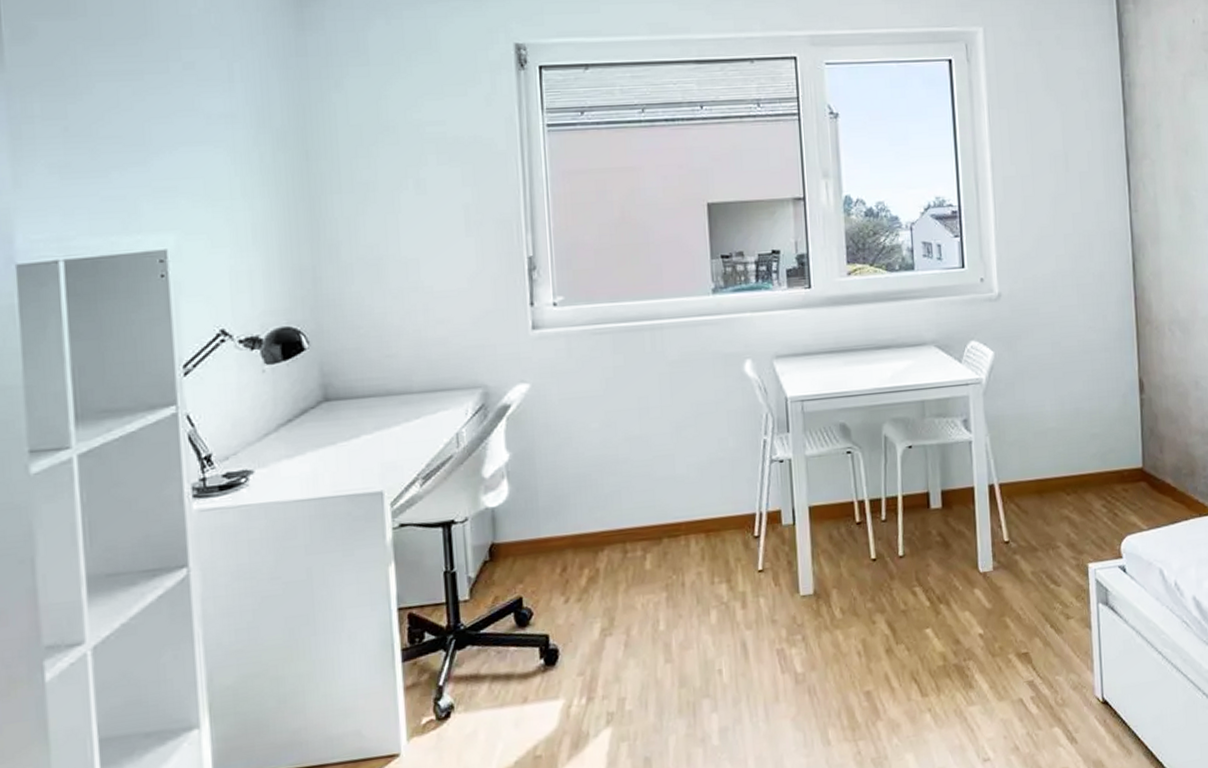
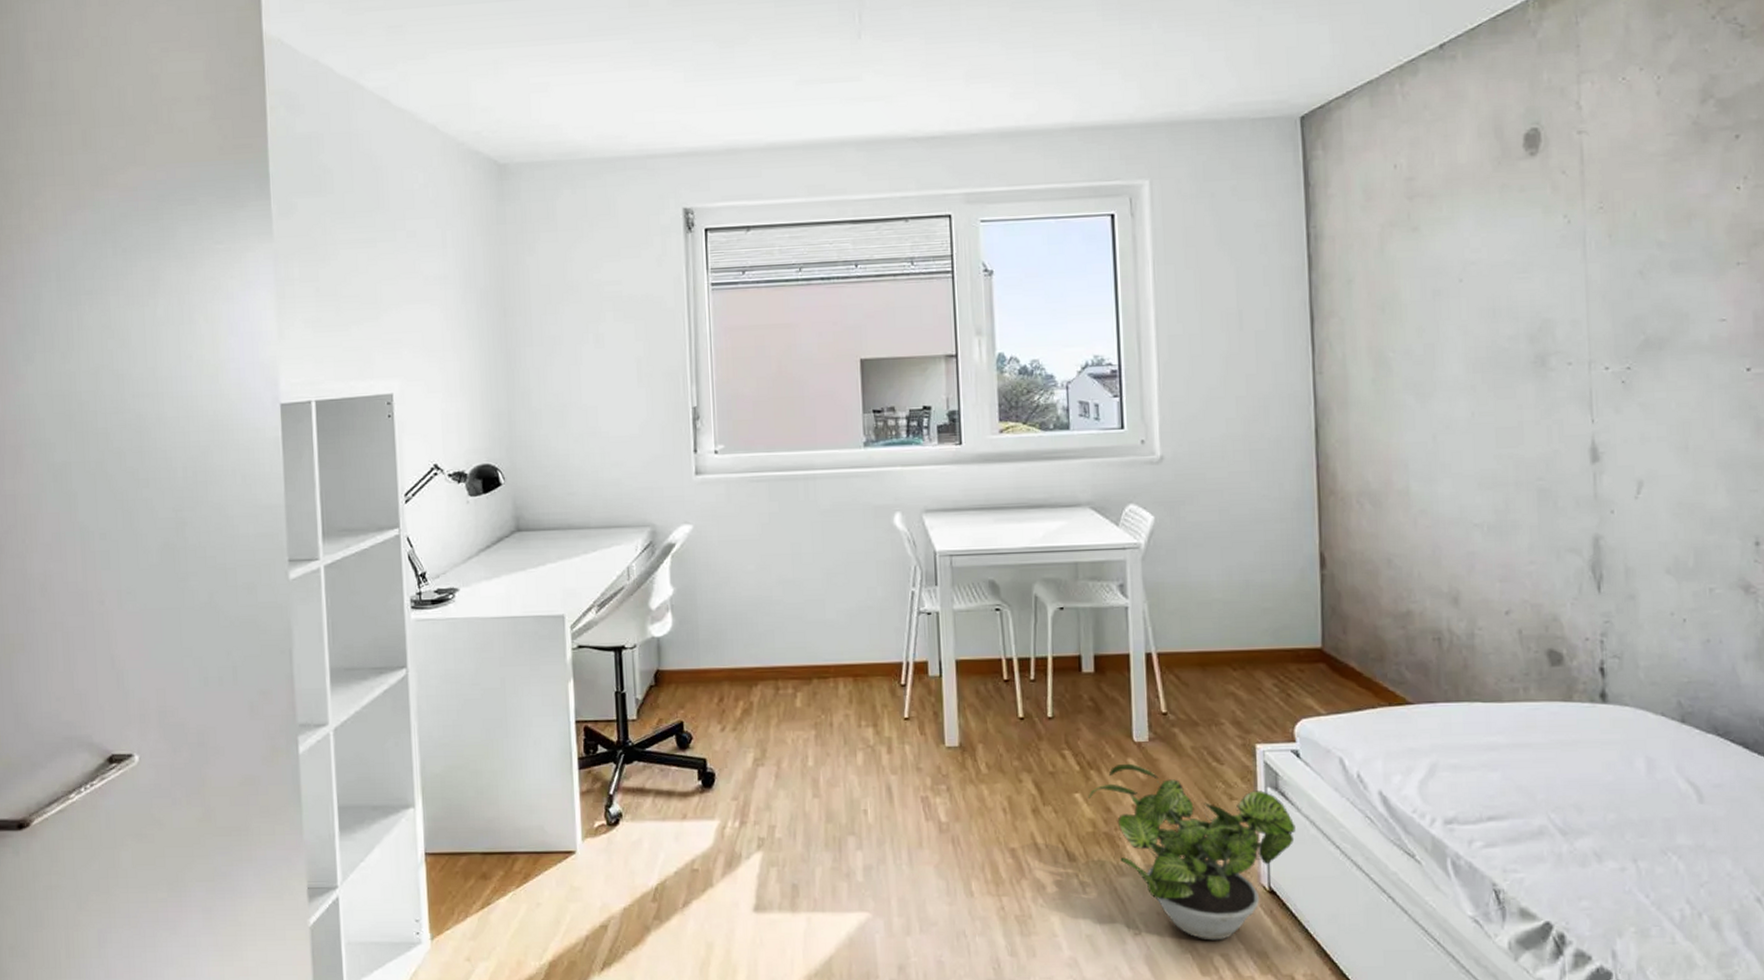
potted plant: none [938,593,1124,757] -> present [1088,763,1296,941]

